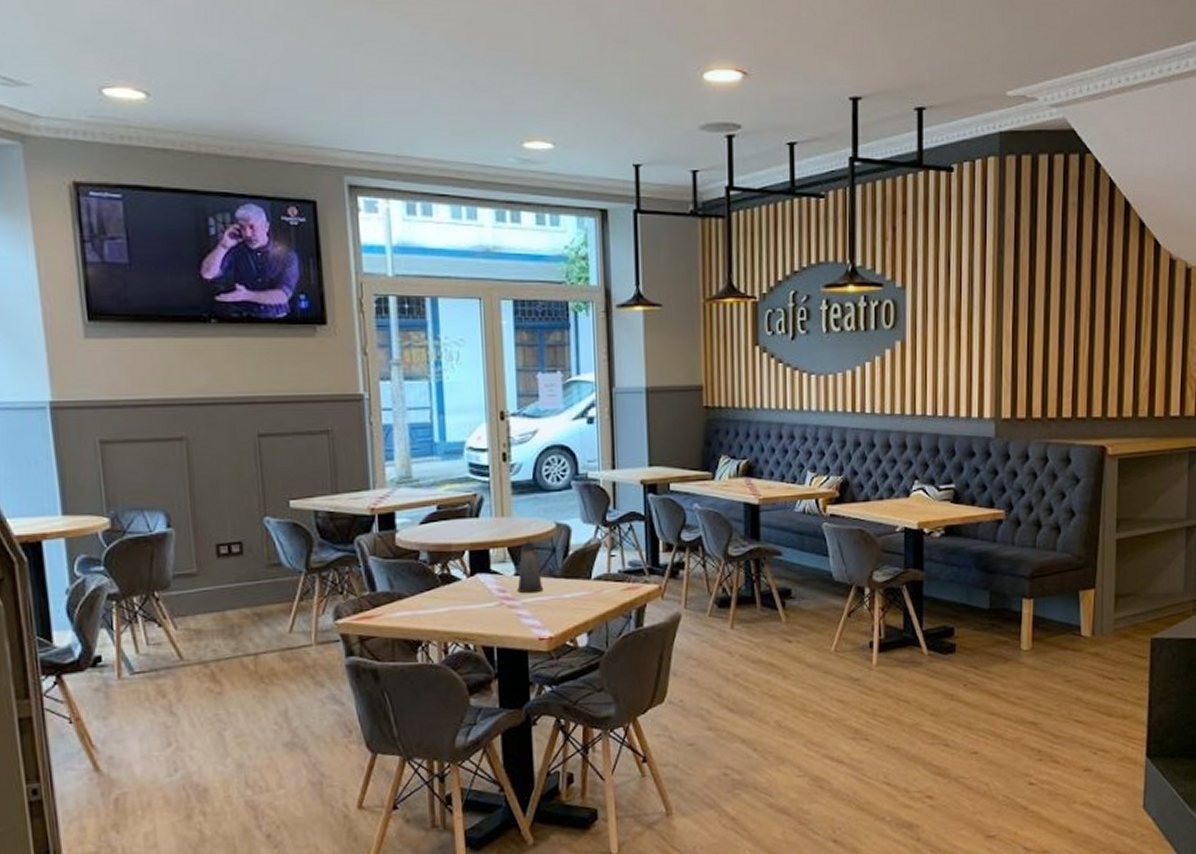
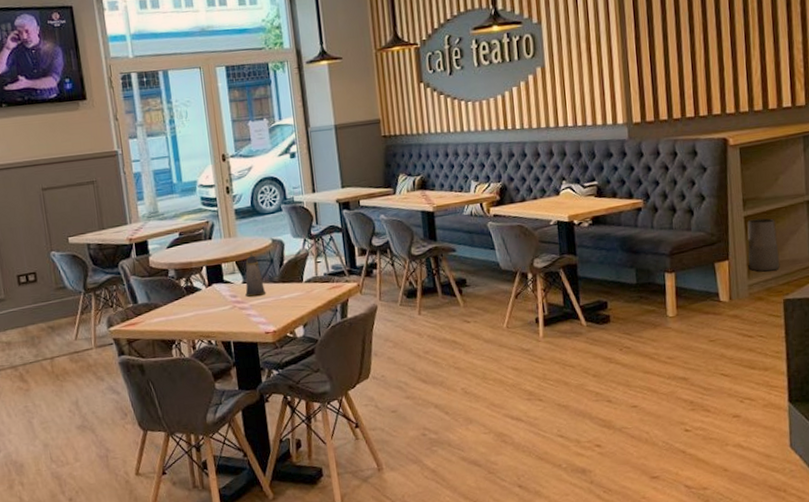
vase: none [1116,542,1151,605] -> present [747,218,780,272]

